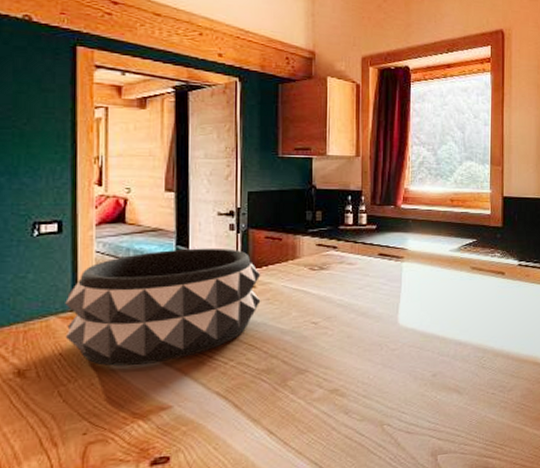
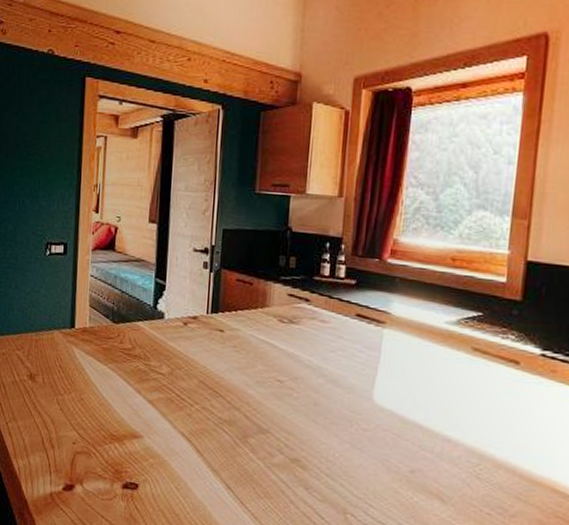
decorative bowl: present [65,248,261,367] -> none [64,281,230,392]

